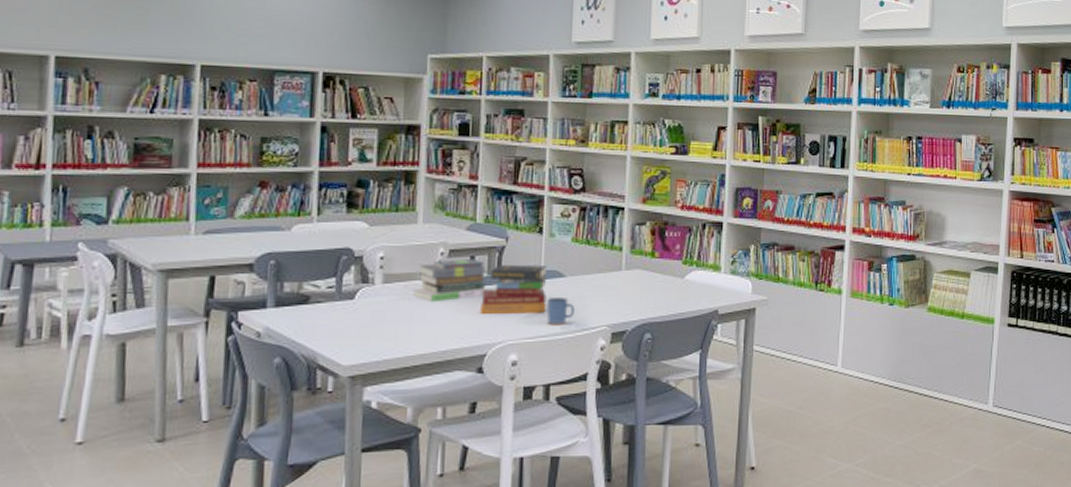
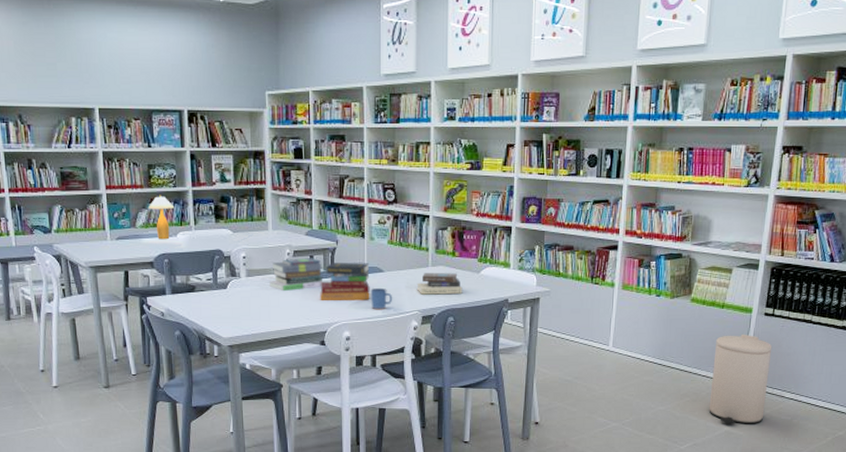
table lamp: none [253,174,293,235] -> present [147,194,175,240]
books: none [605,278,663,305] -> present [416,273,463,295]
pedal bin: none [954,348,1019,460] -> present [709,334,772,424]

